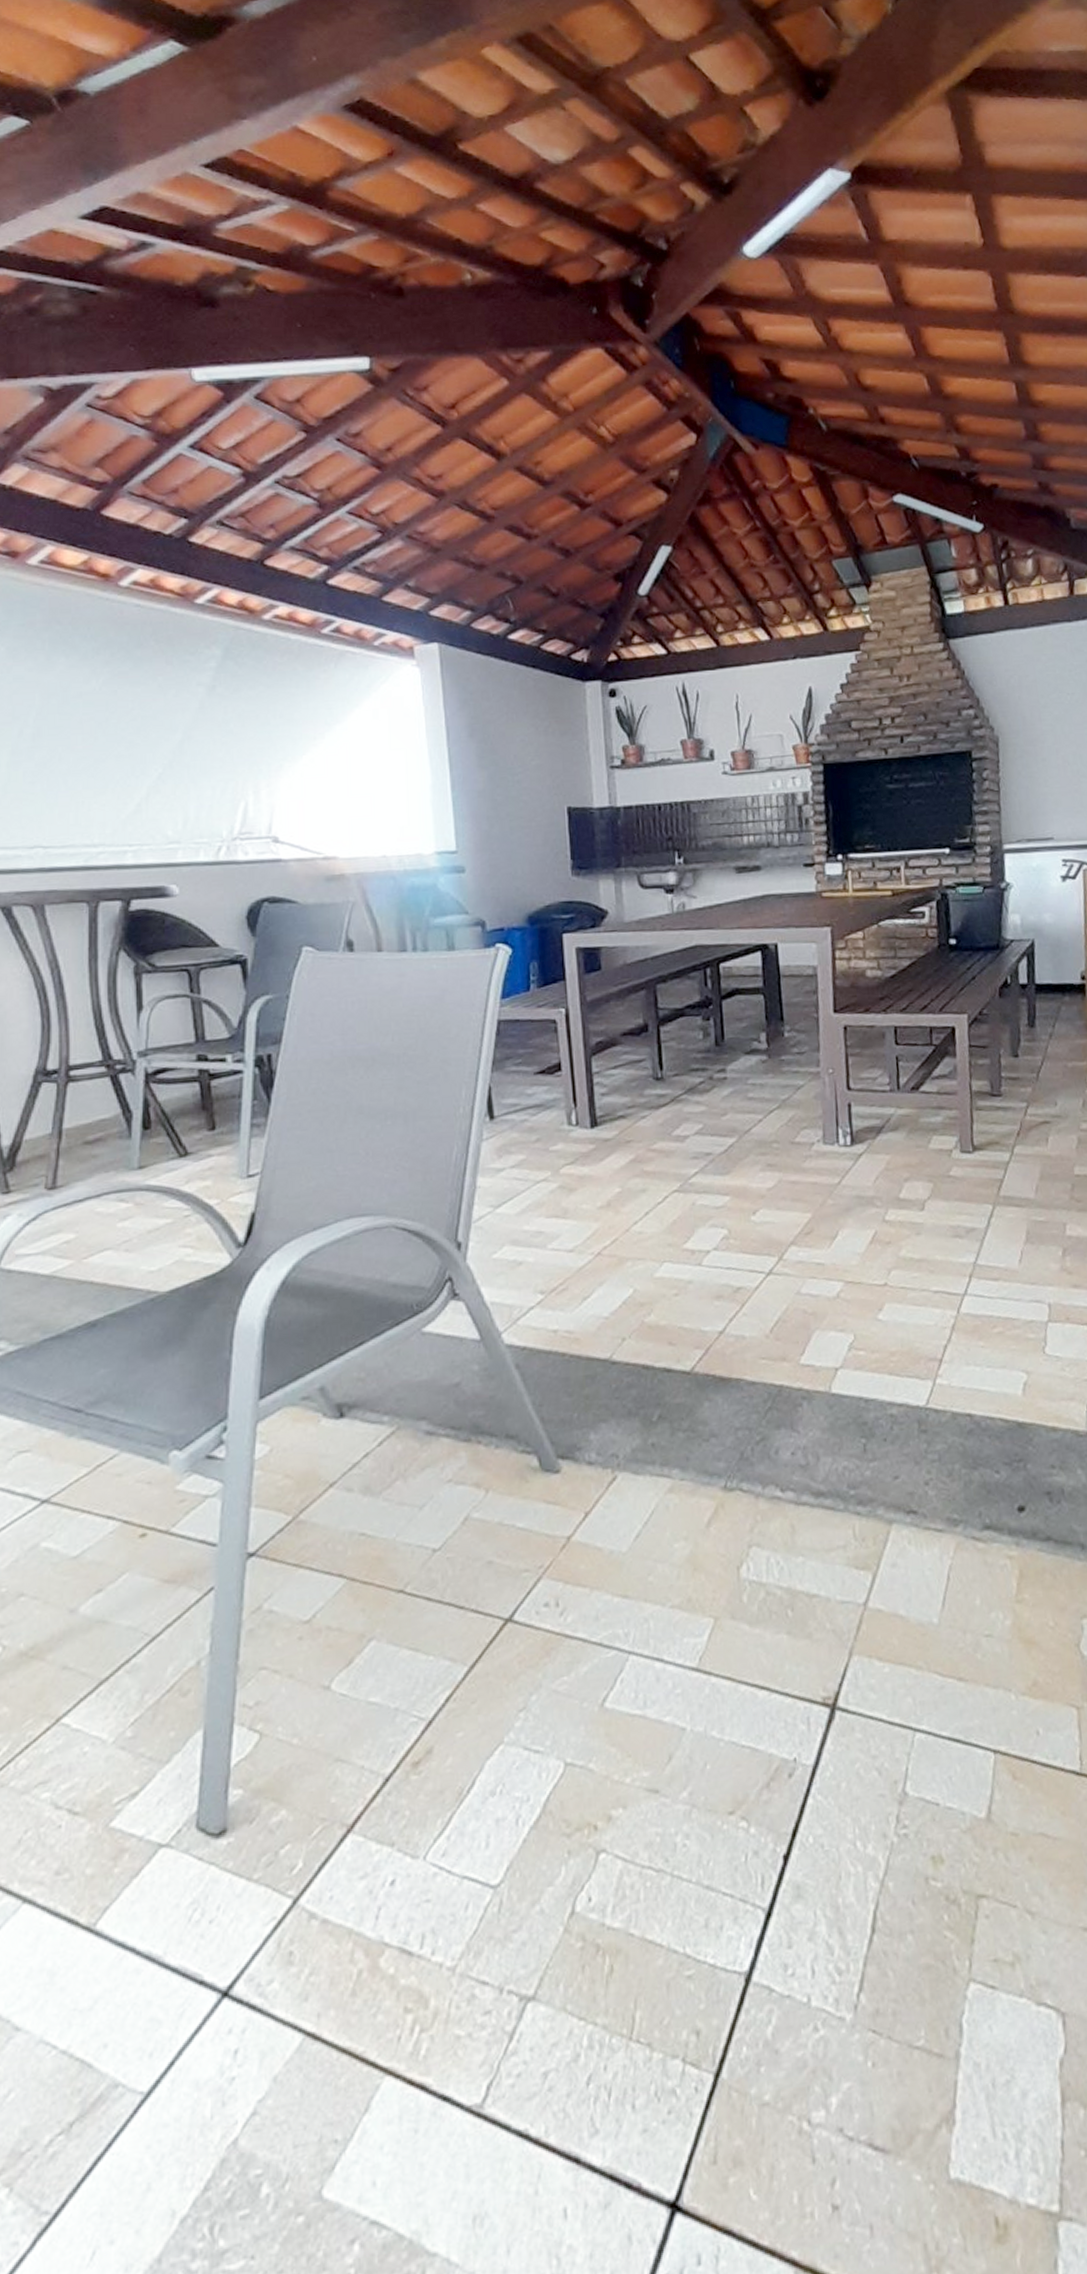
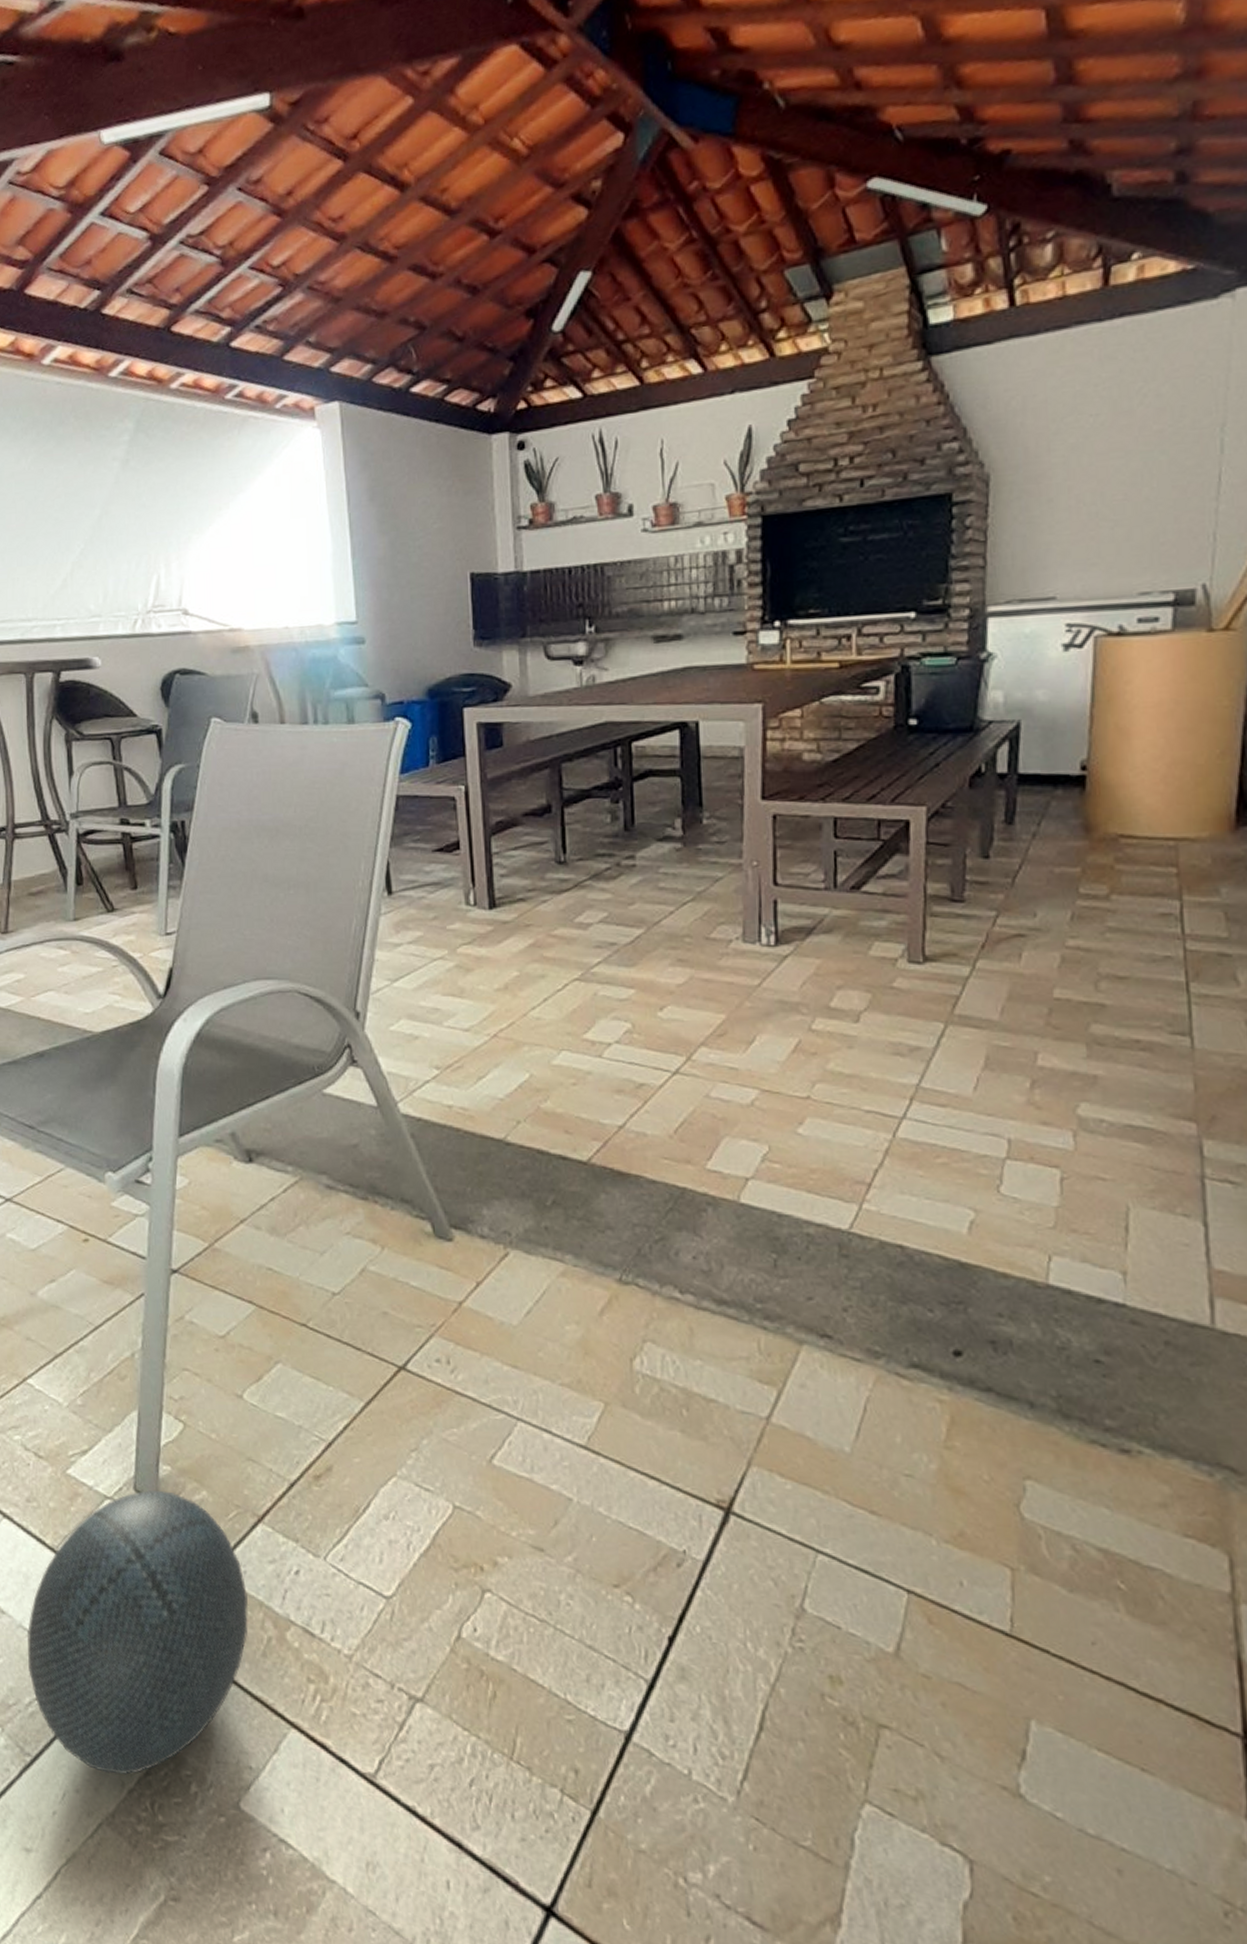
ball: none [50,1820,336,2206] -> present [28,1490,249,1775]

